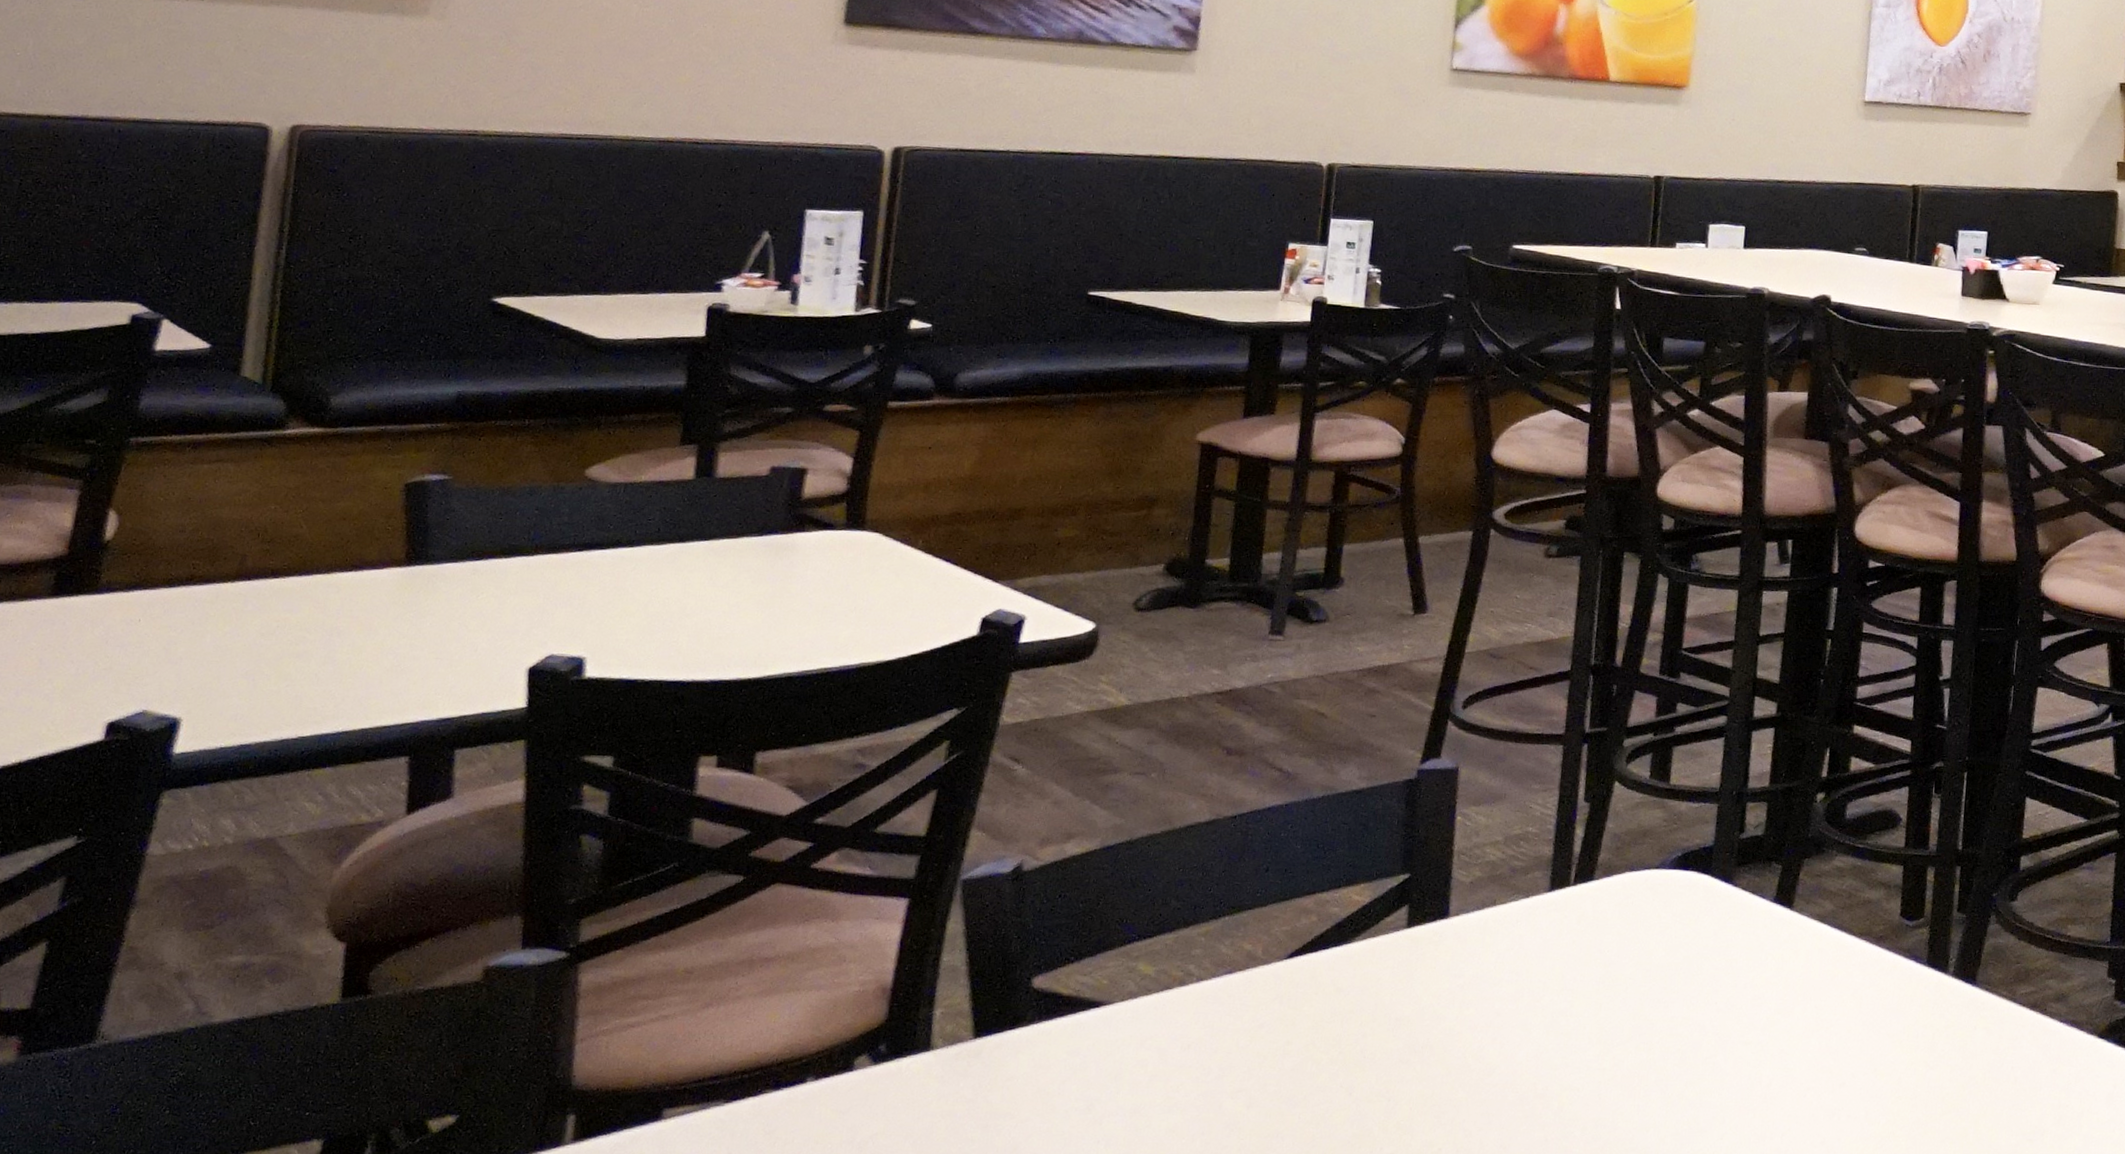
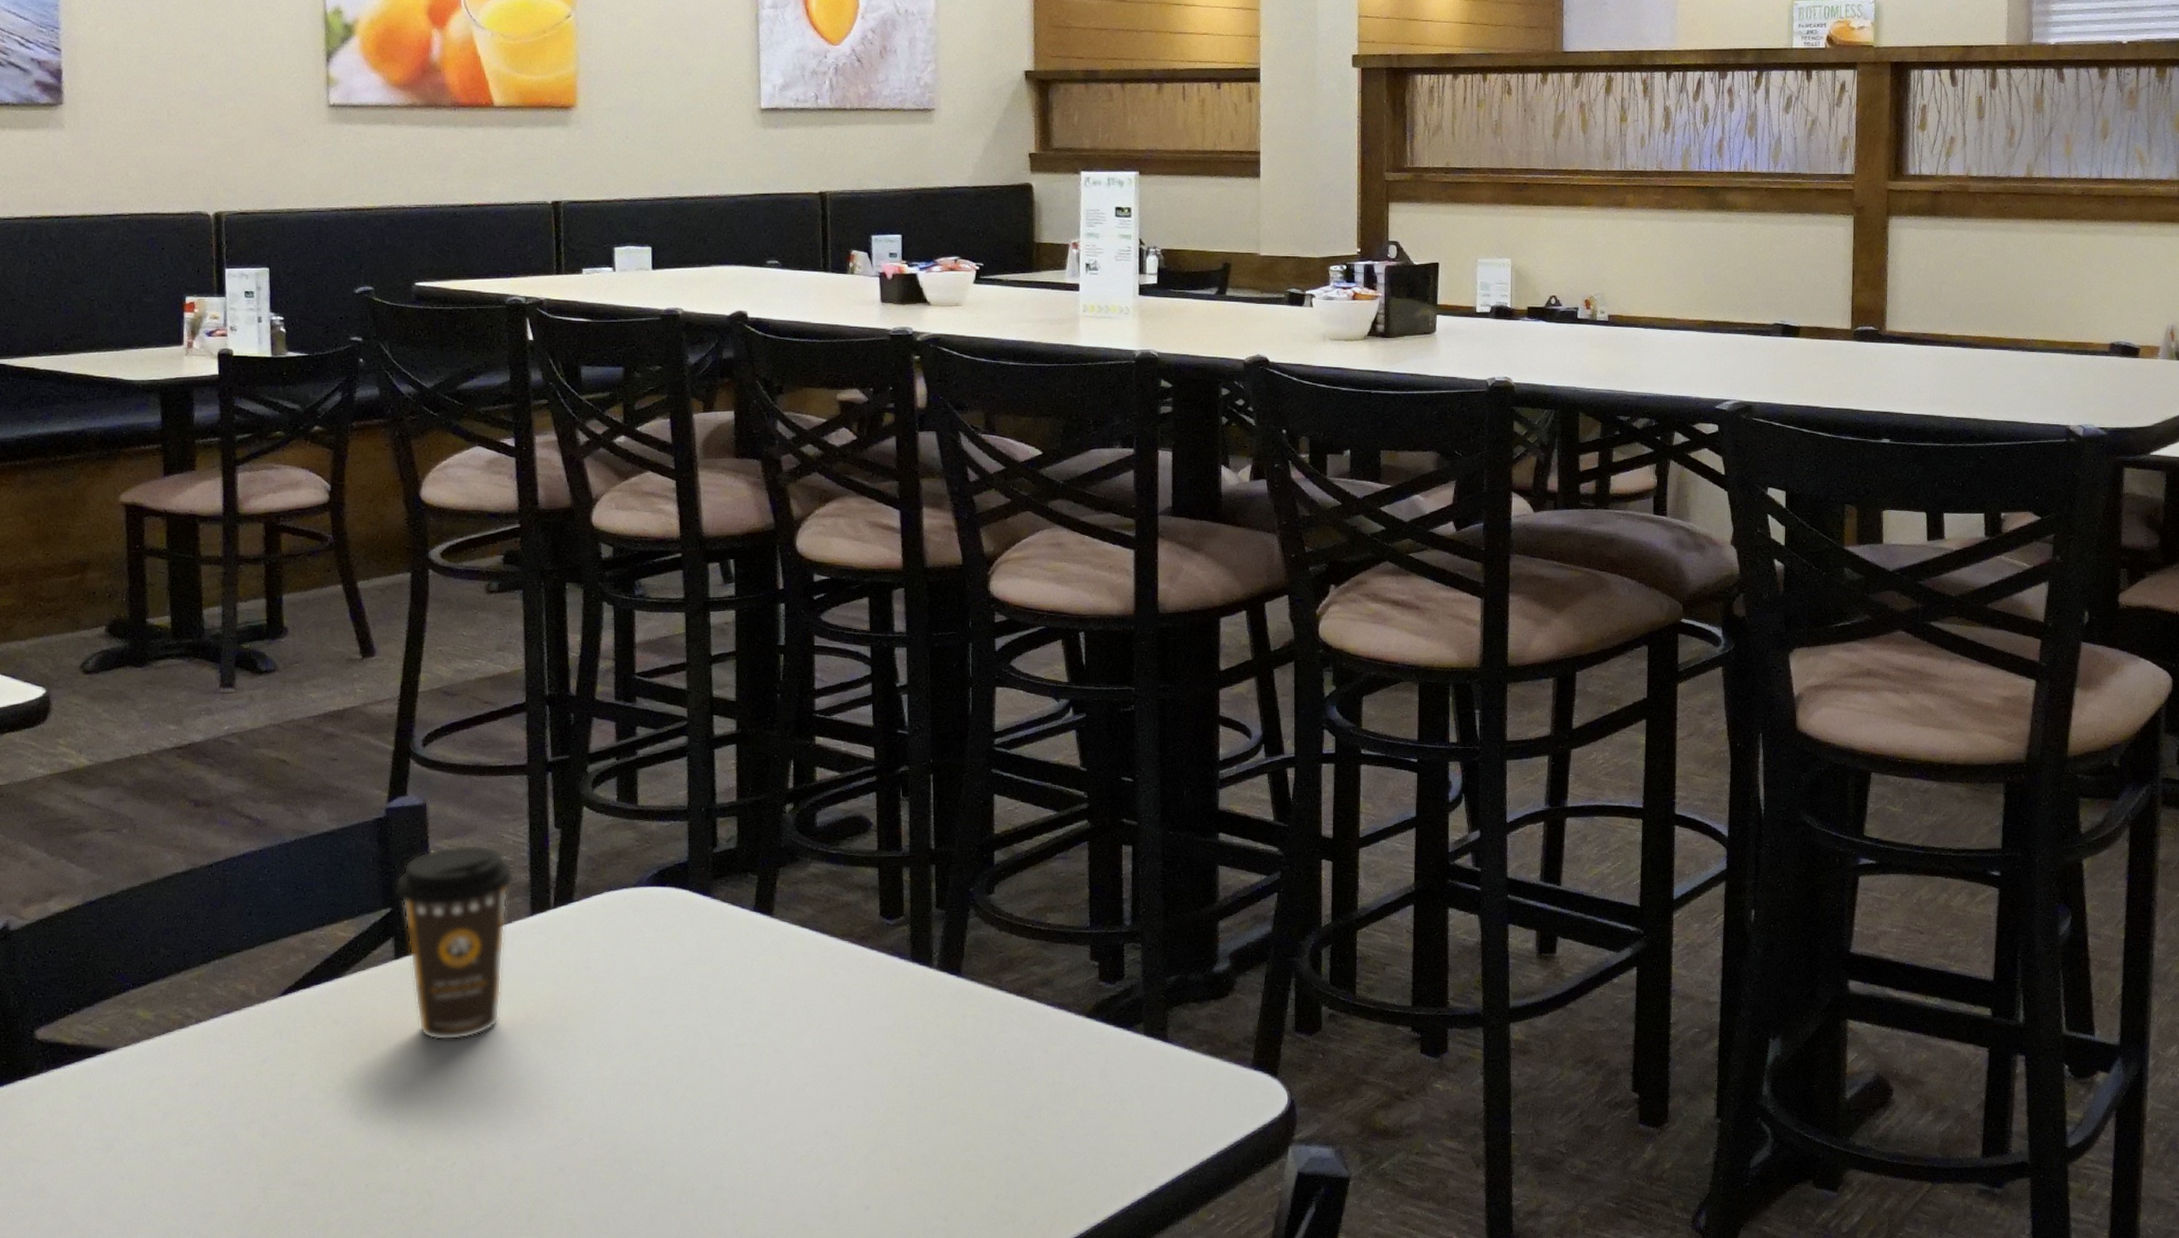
coffee cup: none [1415,813,1538,1018] -> present [395,844,515,1041]

